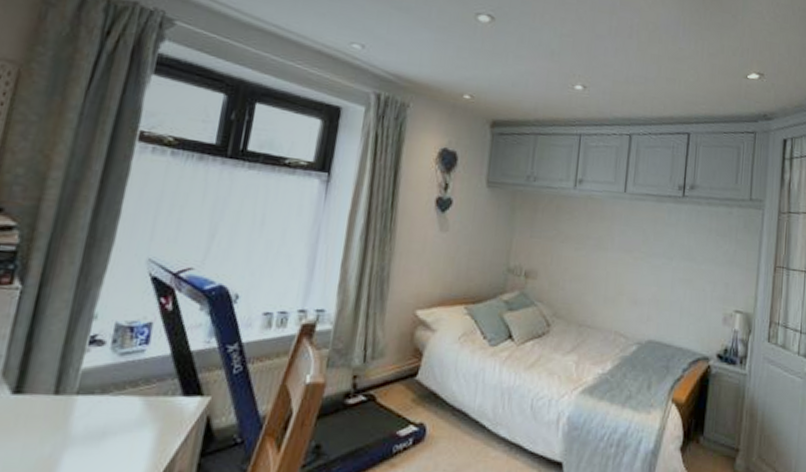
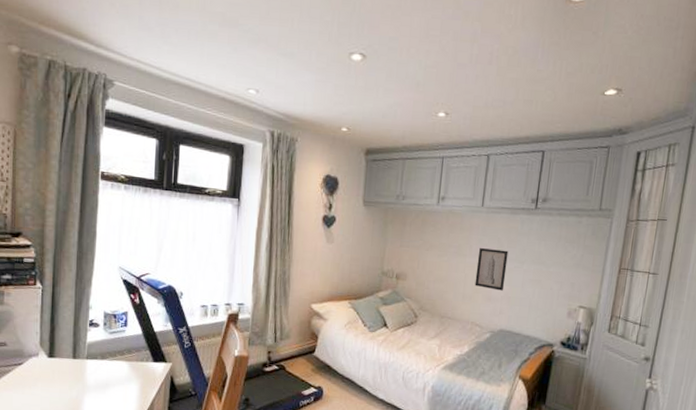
wall art: none [618,241,655,293] -> present [474,248,509,291]

